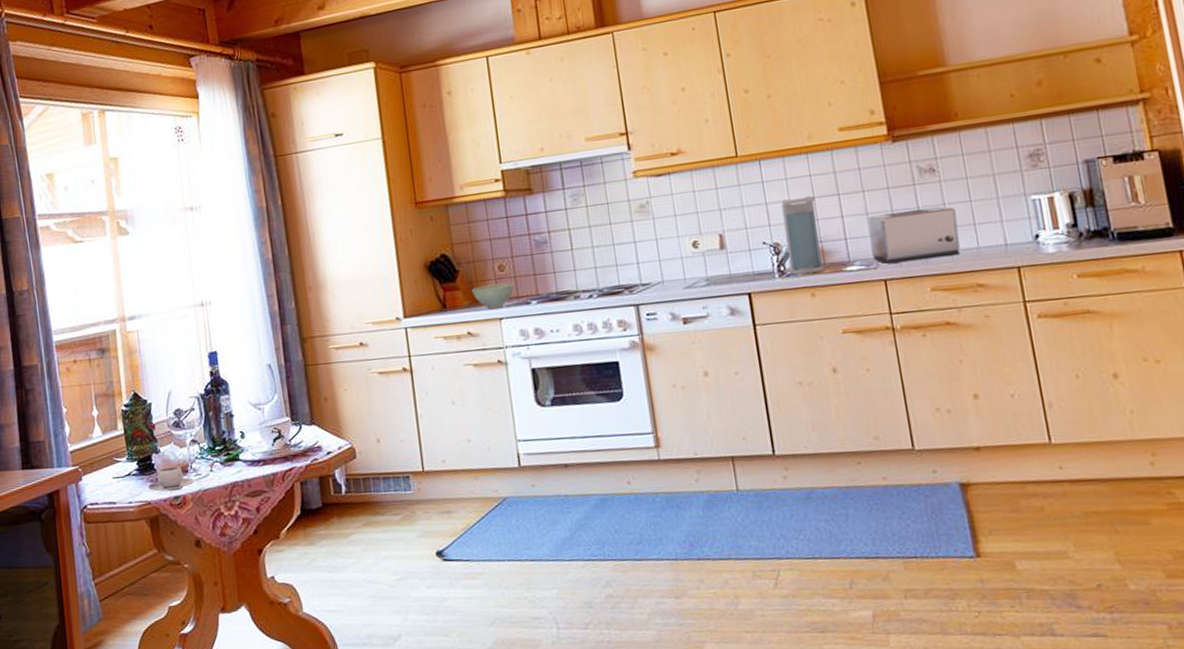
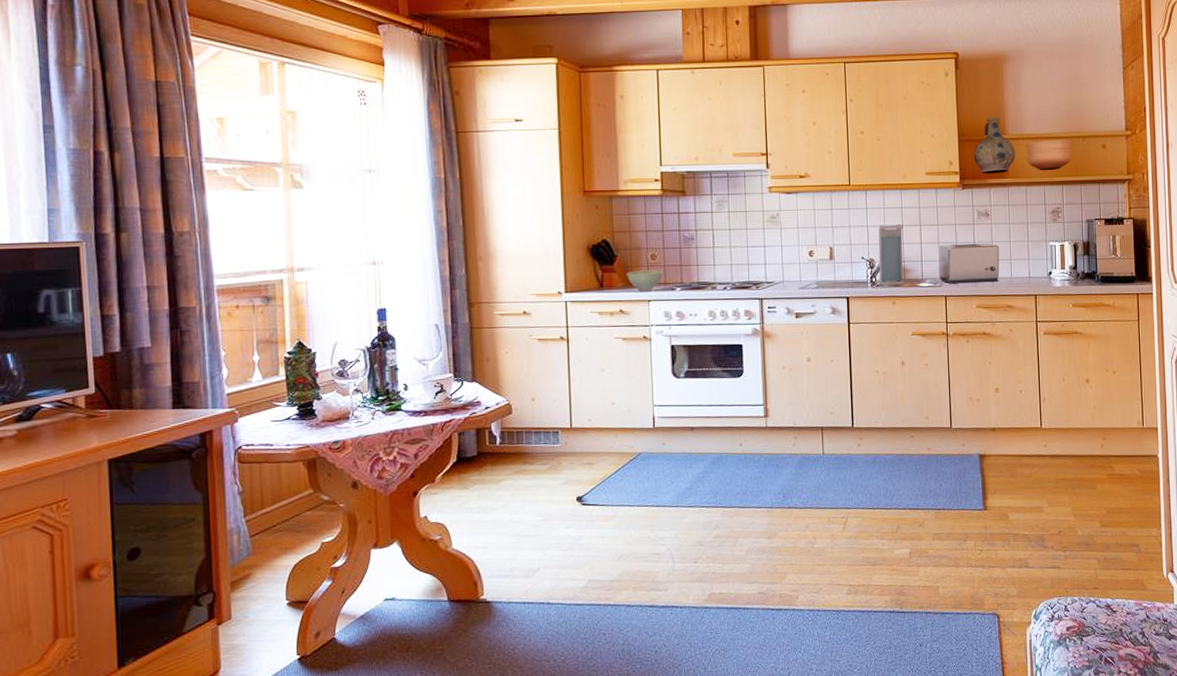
teacup: present [148,465,195,493] -> none [307,412,356,437]
ceramic jug: none [903,45,965,120] -> present [973,117,1015,175]
bowl: none [978,60,1050,106] -> present [1026,140,1073,171]

